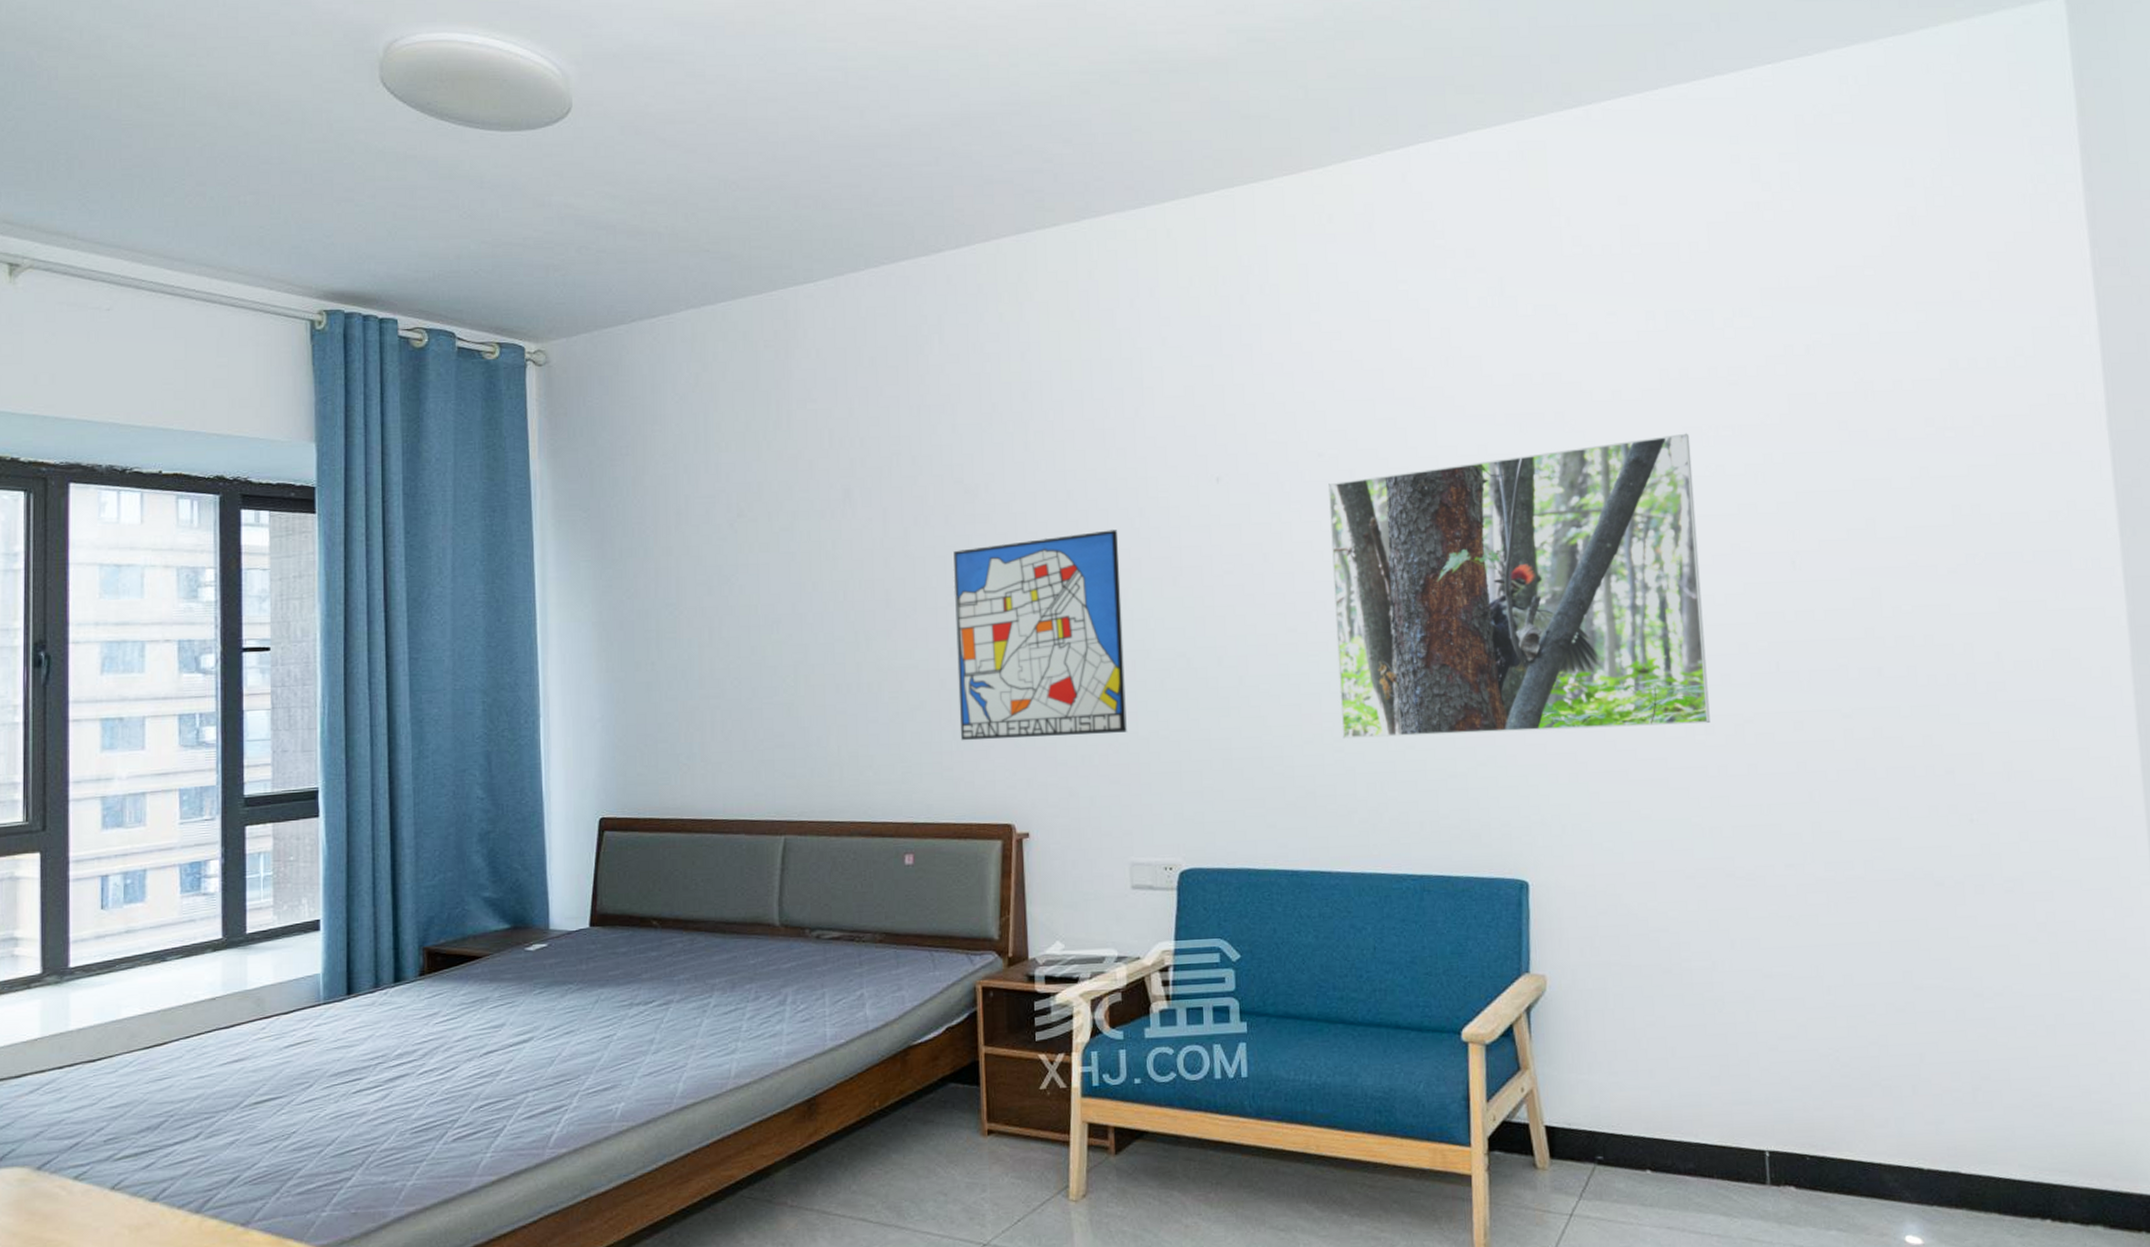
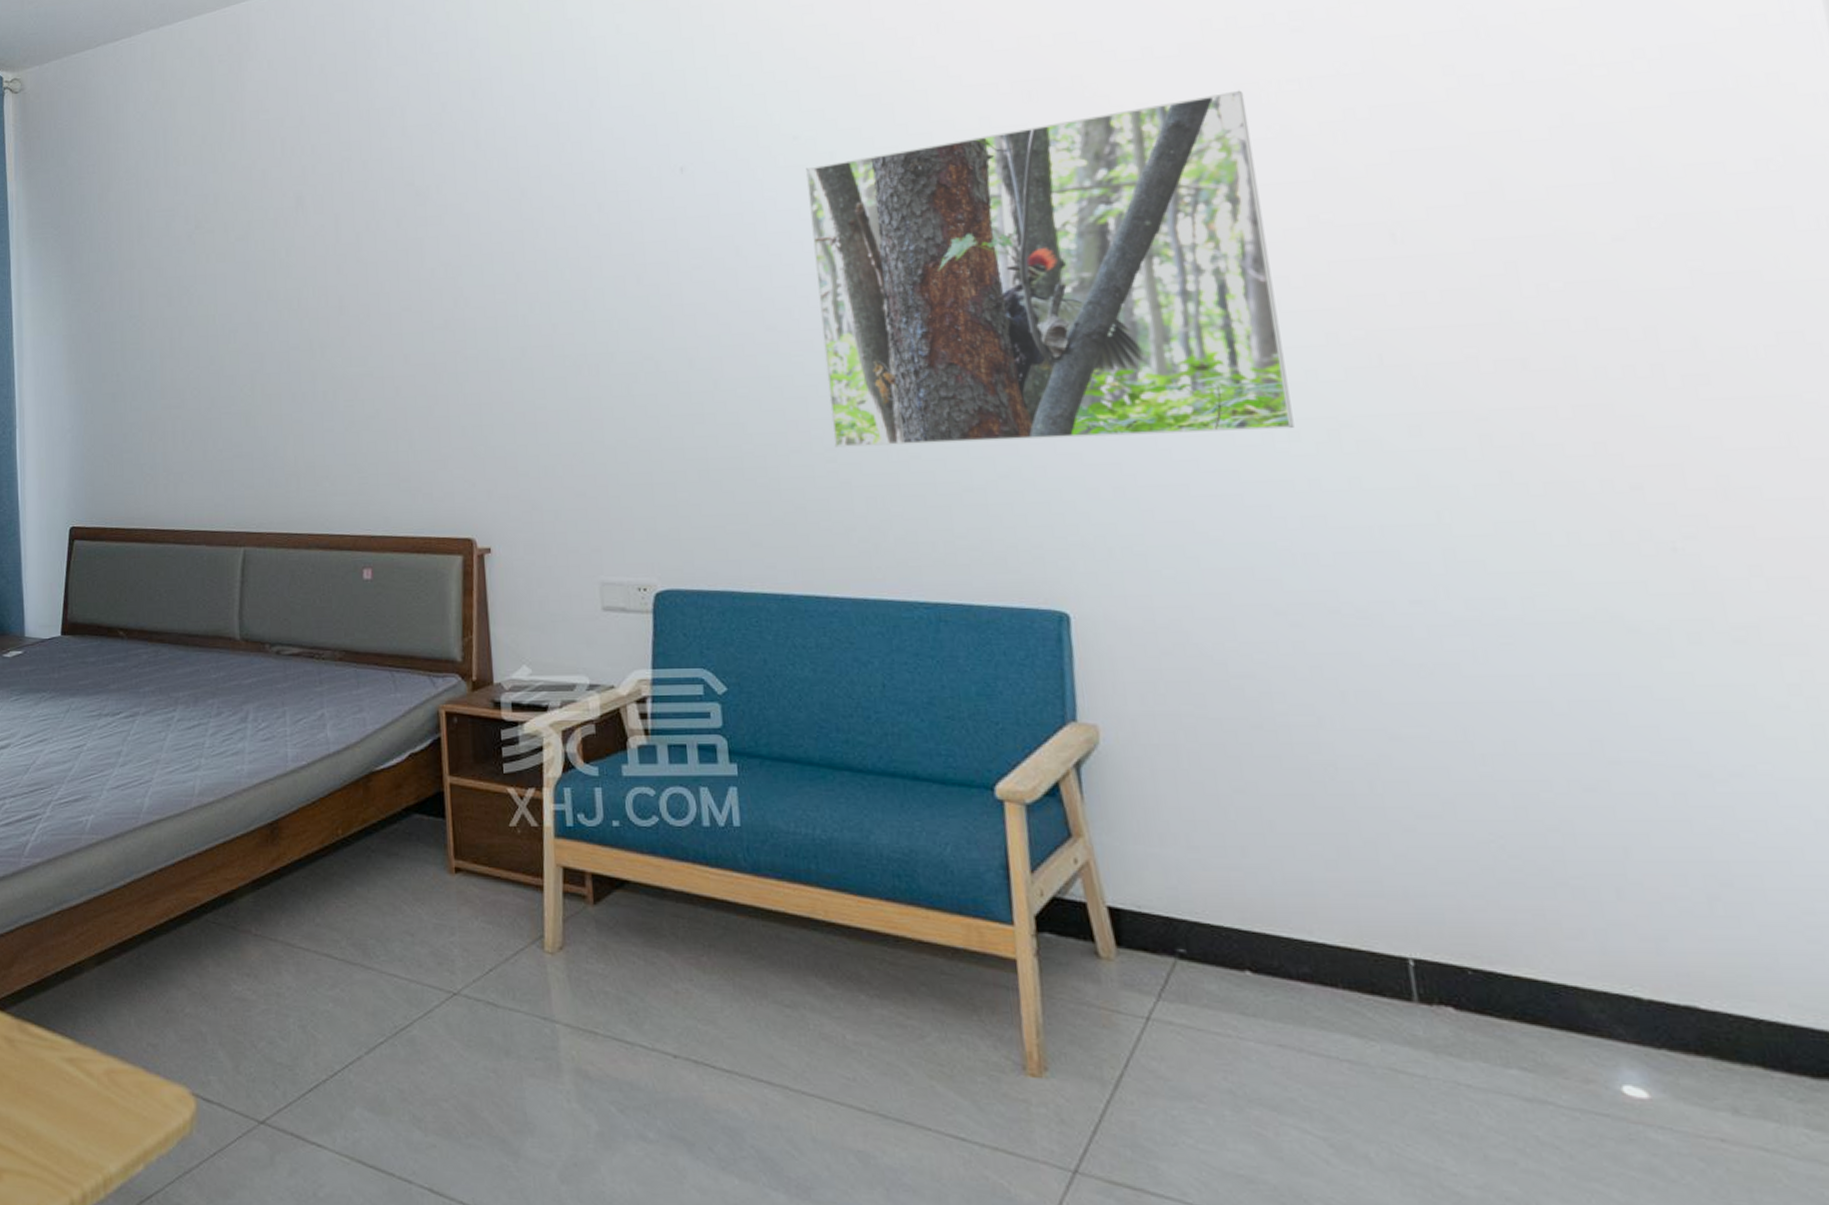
wall art: present [953,530,1127,741] -> none [406,227,592,451]

